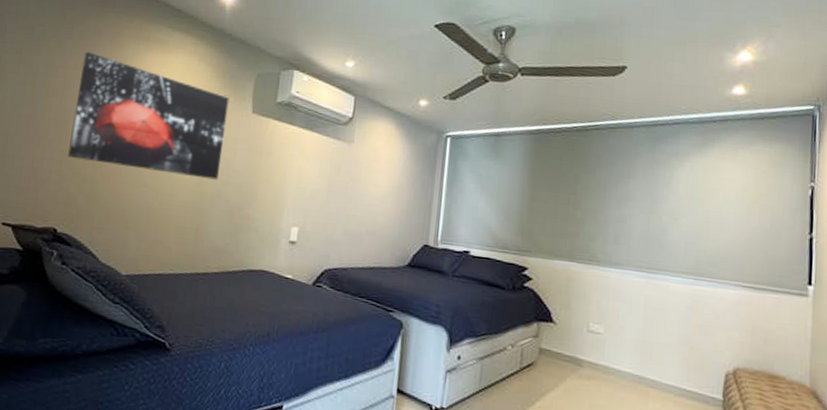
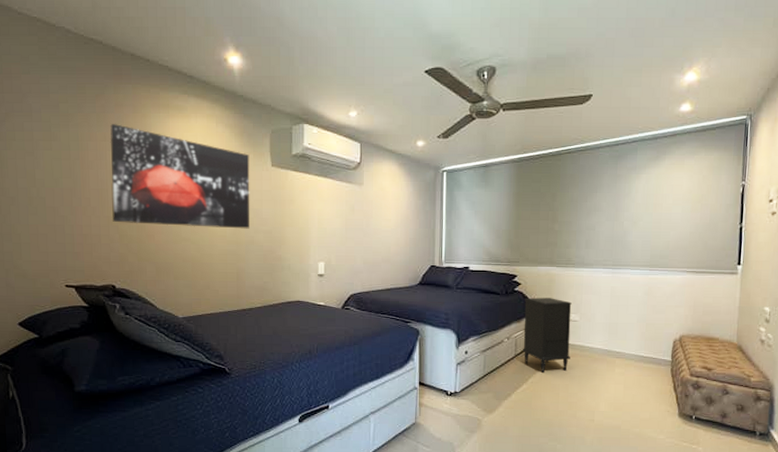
nightstand: none [529,297,595,397] -> present [522,297,572,373]

